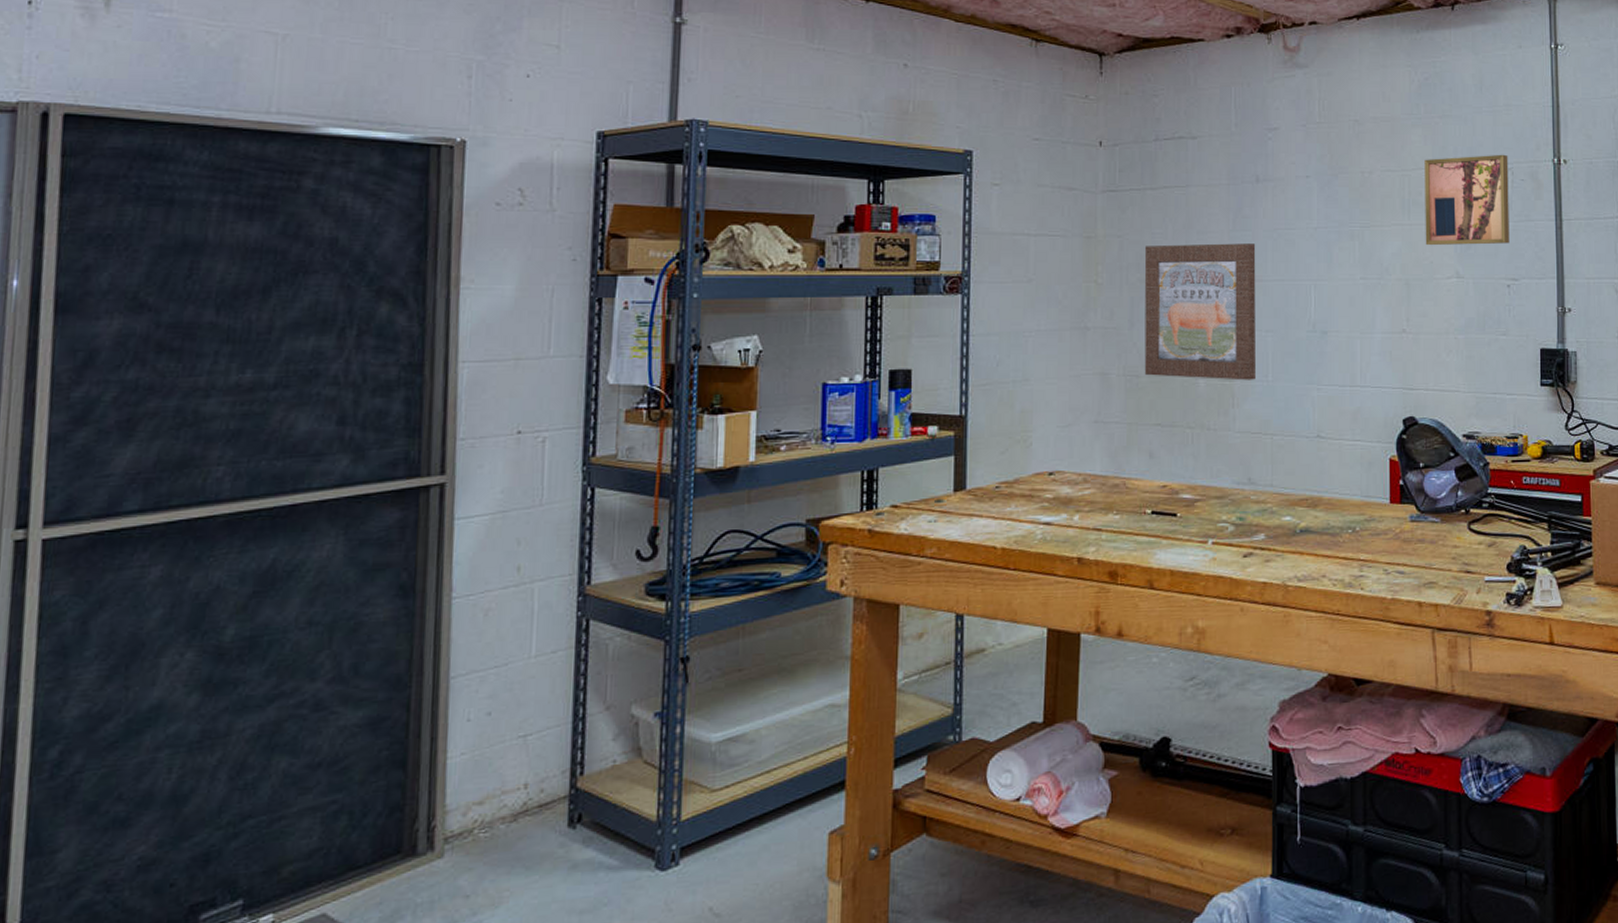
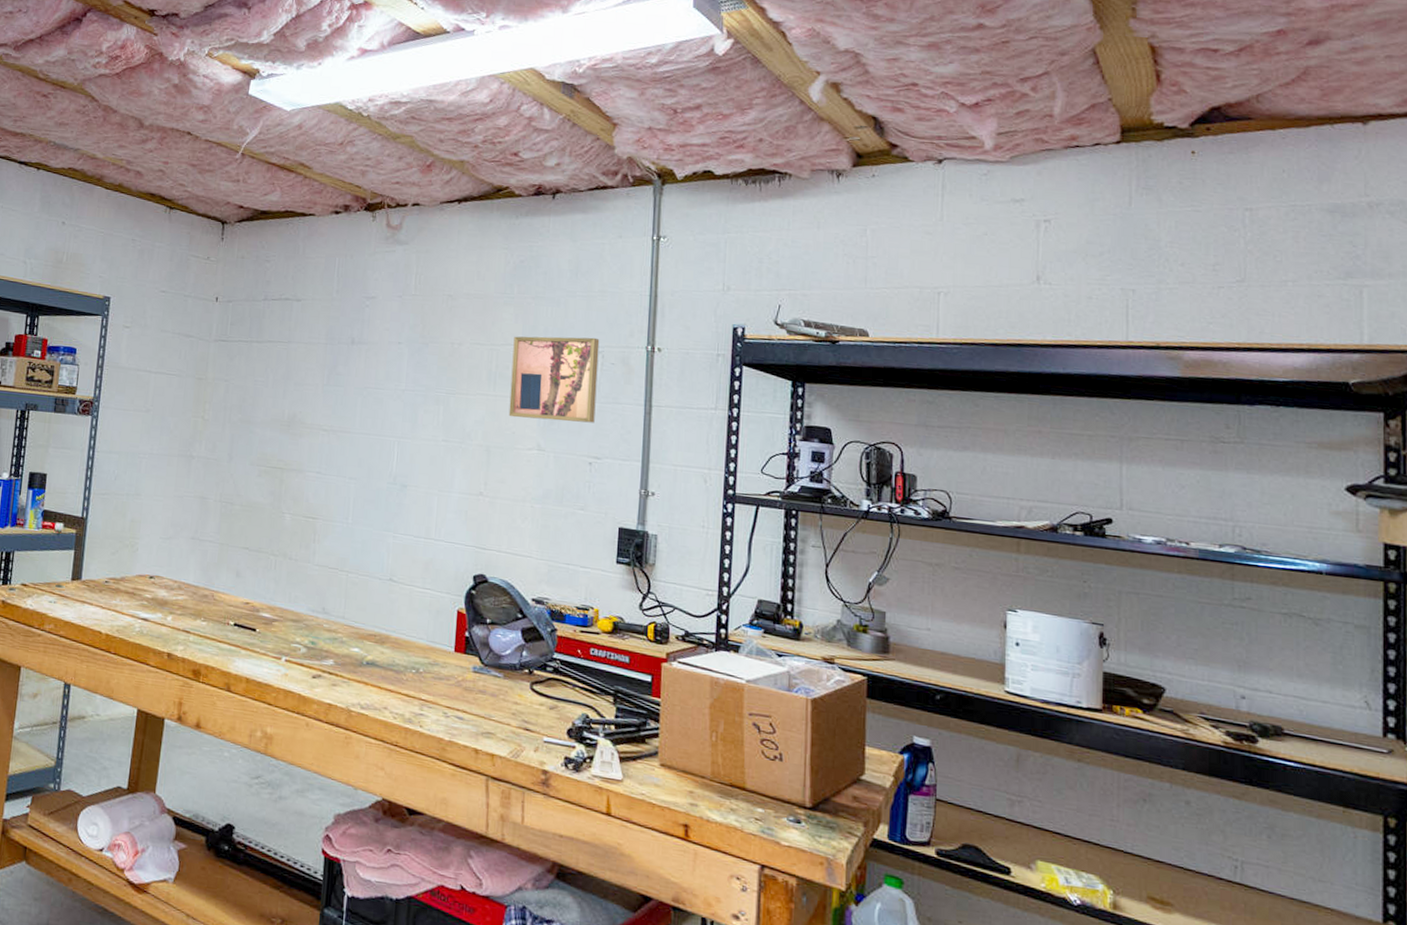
wall art: present [1144,243,1256,381] -> none [238,391,347,521]

